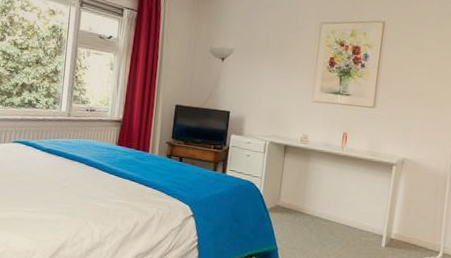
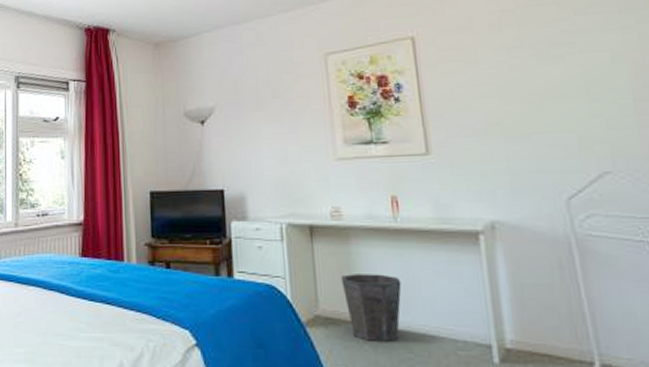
waste bin: none [298,181,337,227] -> present [341,274,402,341]

